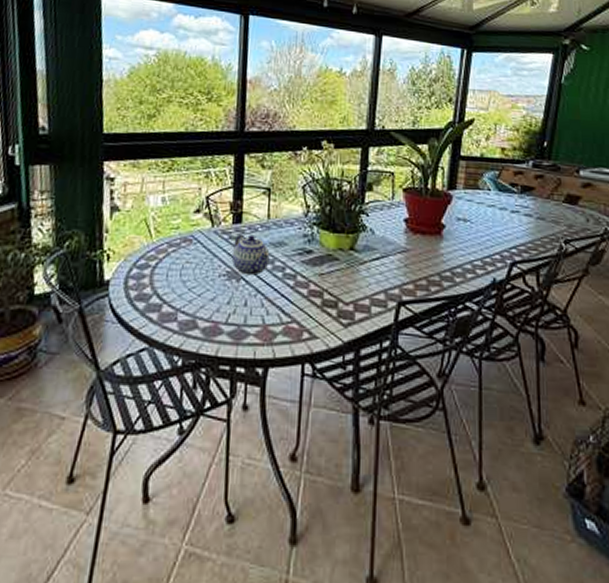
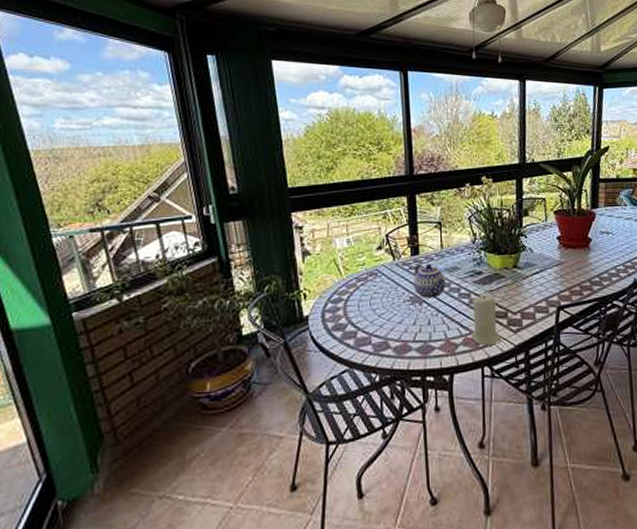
candle: none [293,277,329,339] -> present [471,294,502,346]

